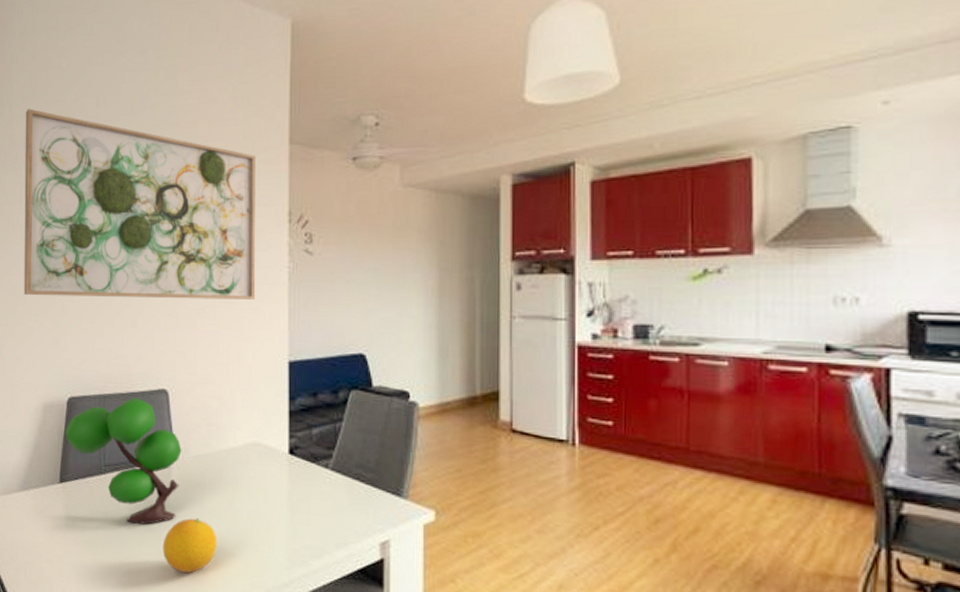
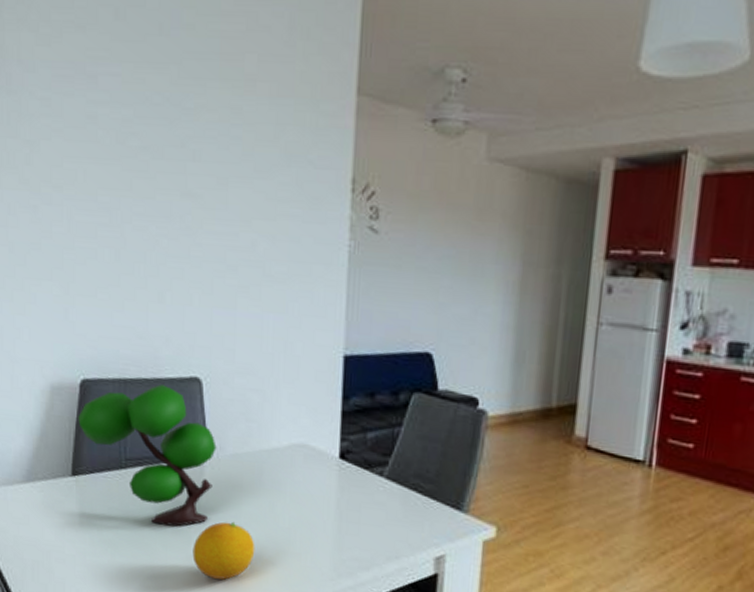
wall art: present [24,108,256,299] -> none [20,13,315,281]

